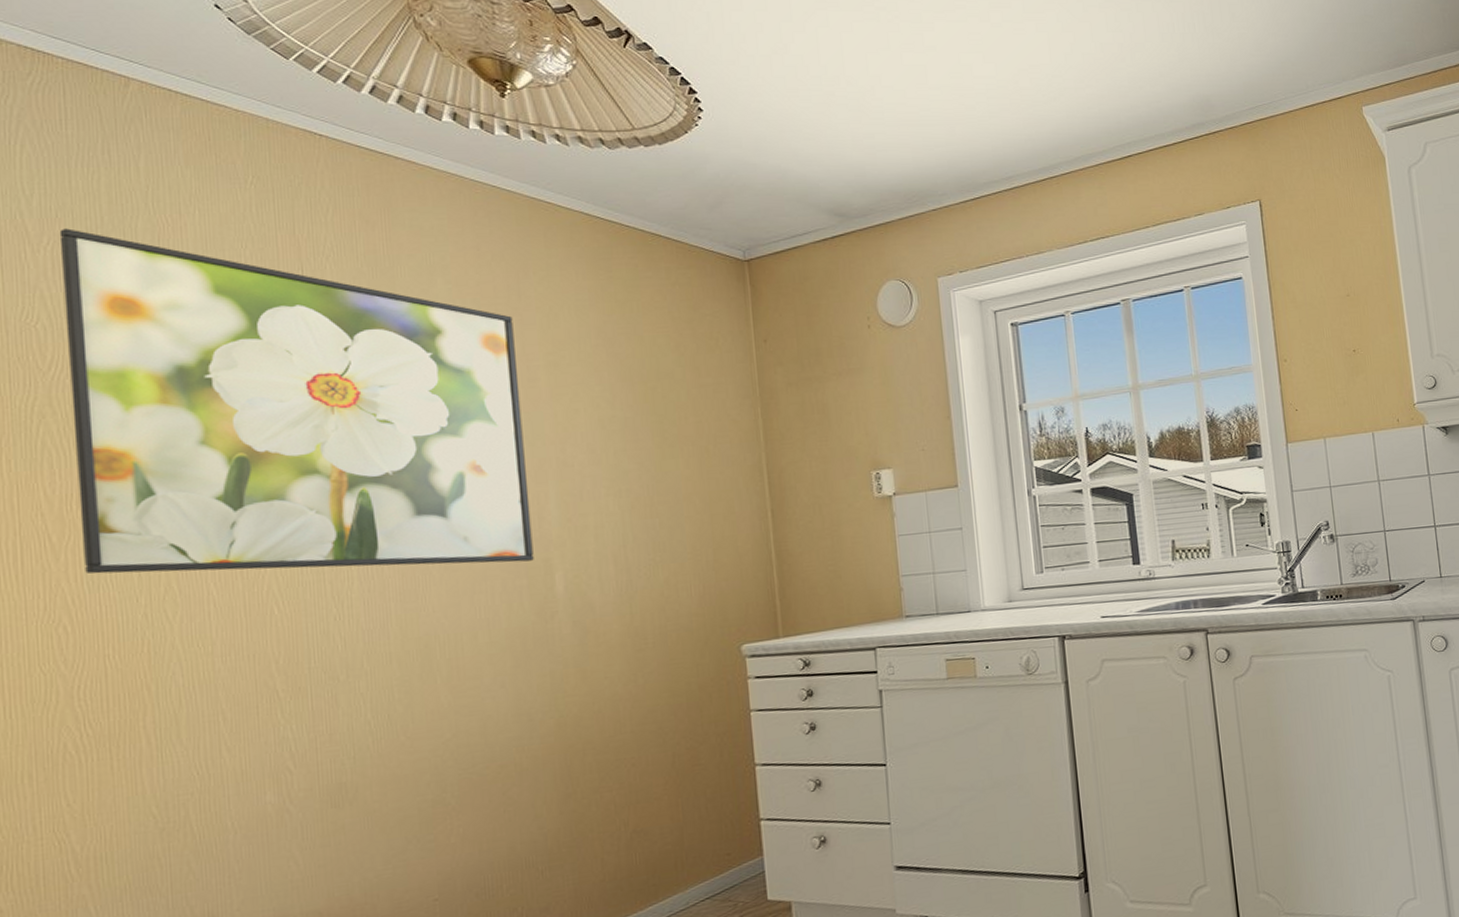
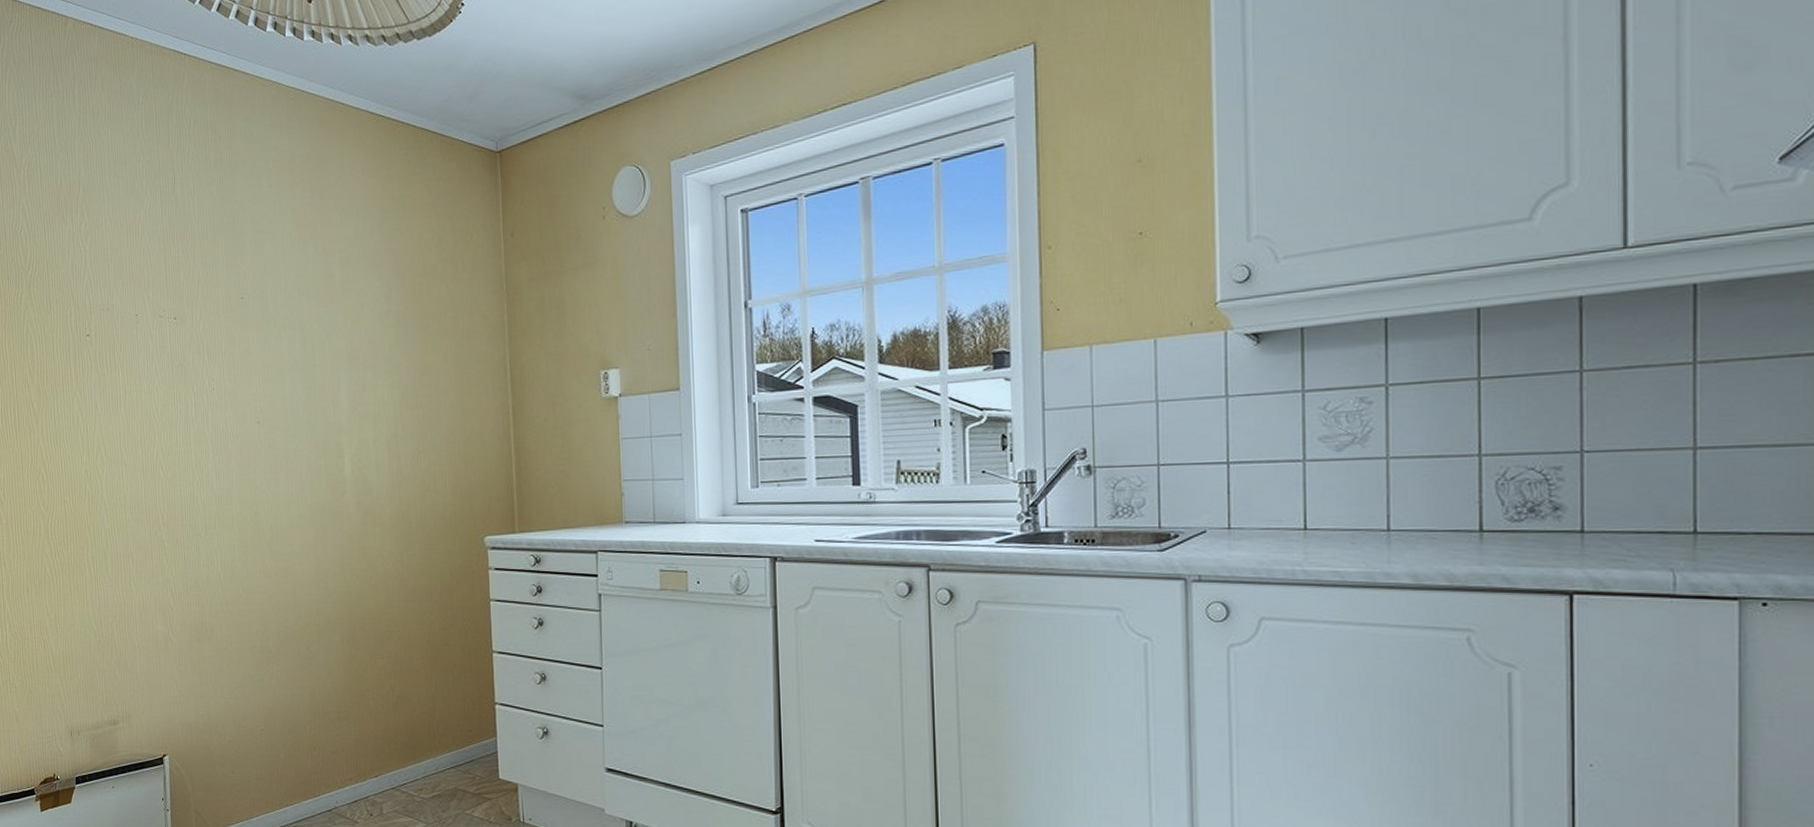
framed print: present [59,228,534,574] -> none [31,151,330,445]

